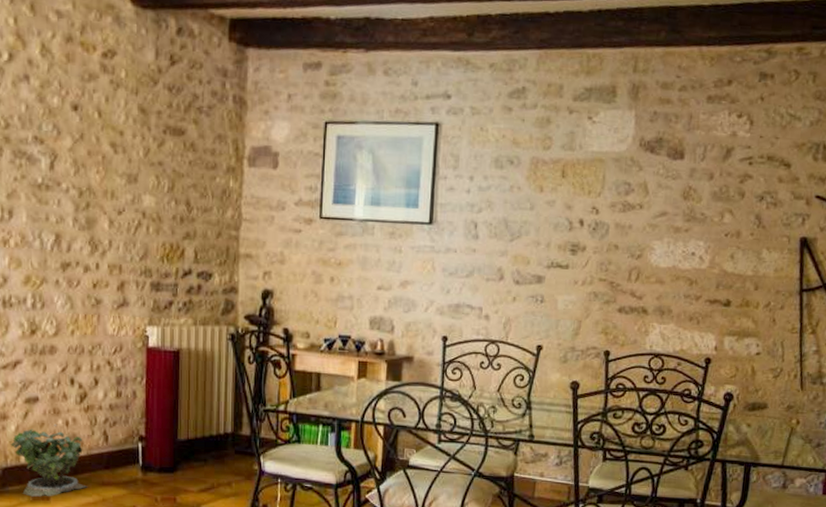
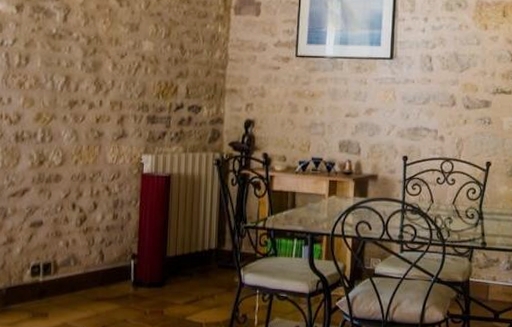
potted plant: present [10,424,88,497] -> none [14,245,84,314]

